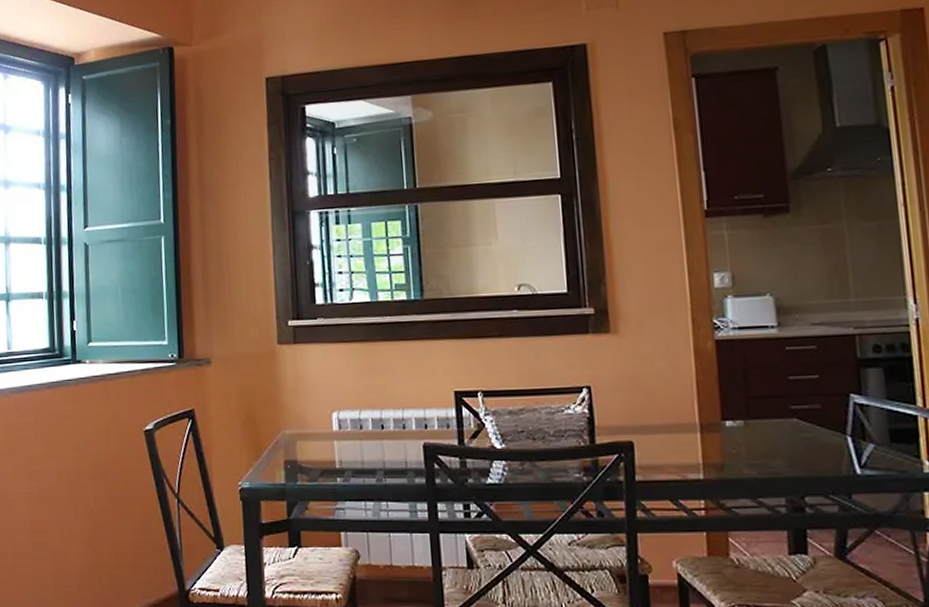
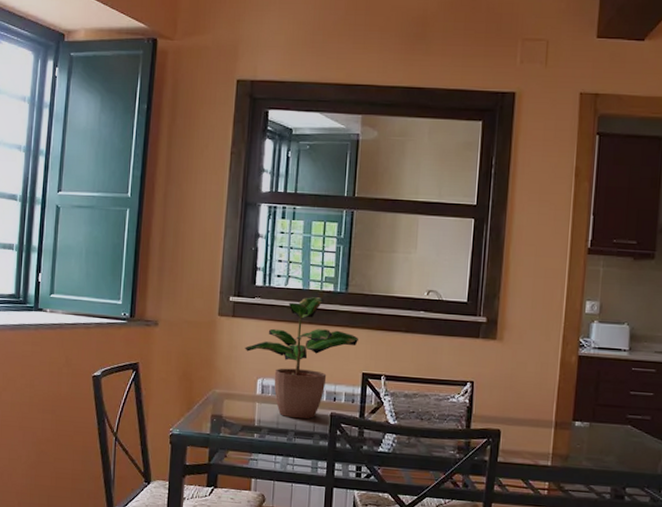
potted plant: none [313,308,444,455] -> present [245,296,358,419]

